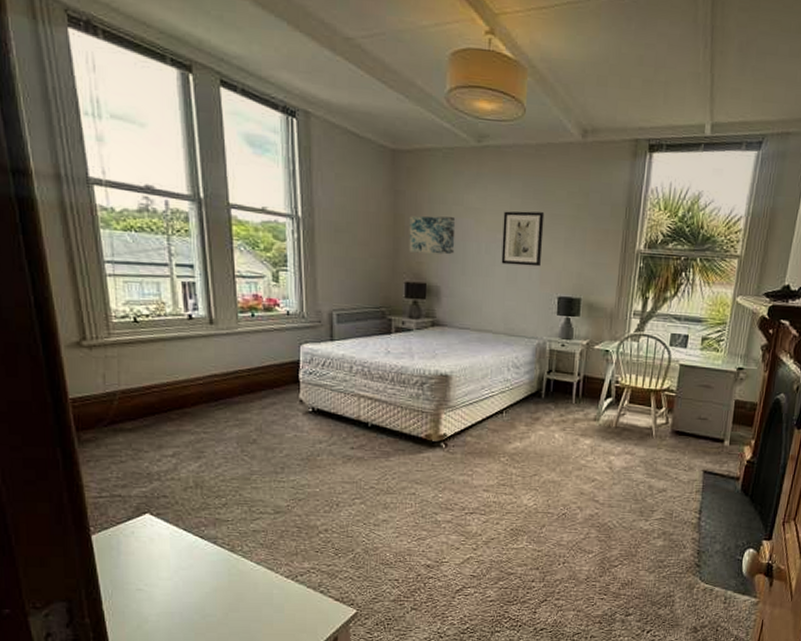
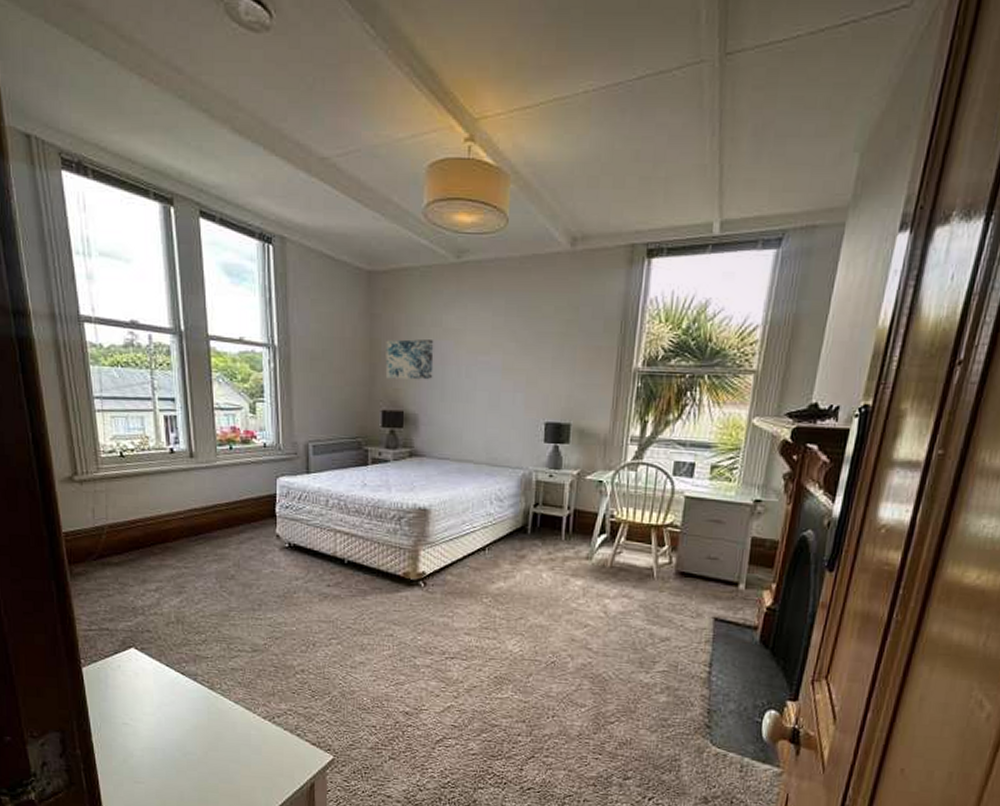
wall art: present [501,211,545,267] -> none [483,330,530,390]

